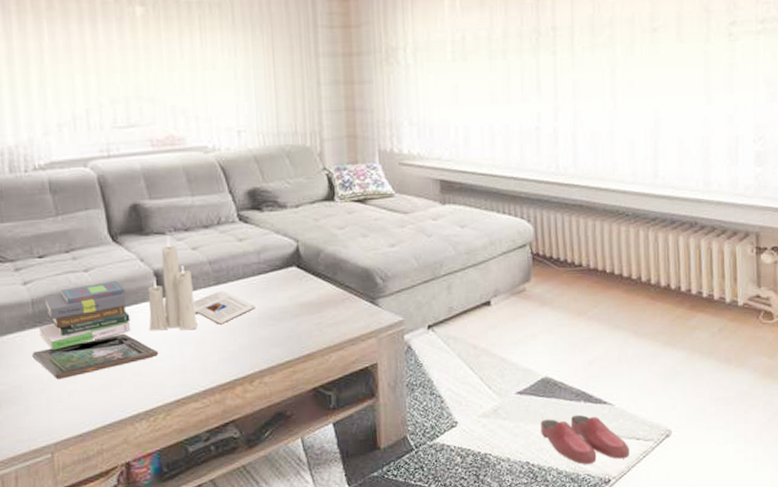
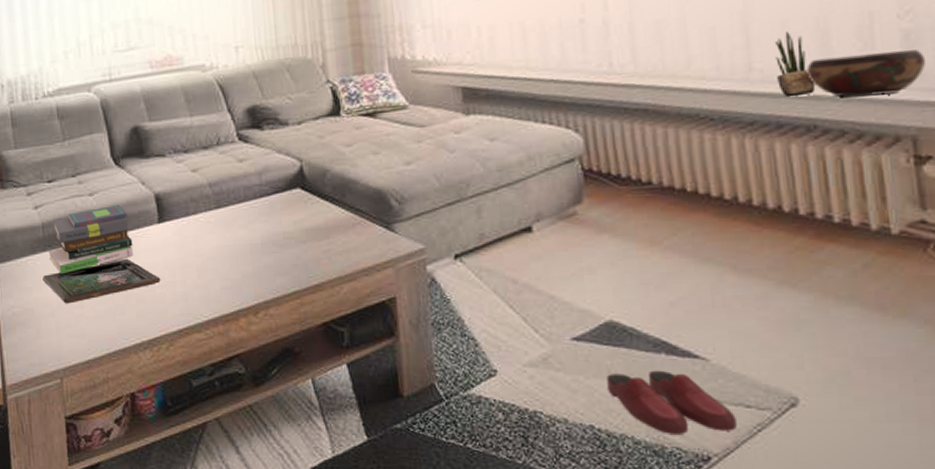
candle: present [147,235,198,331] -> none [149,158,199,257]
magazine: present [193,291,256,325] -> none [194,215,258,251]
potted plant: none [673,148,698,200] -> present [774,32,816,98]
decorative bowl: none [693,167,768,202] -> present [806,50,925,97]

